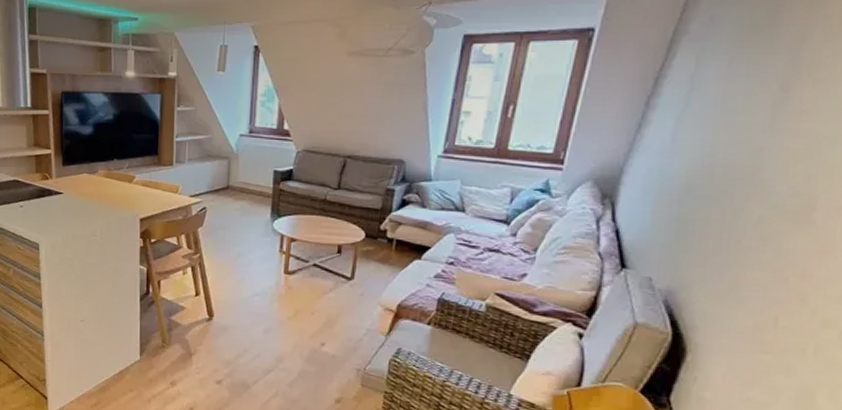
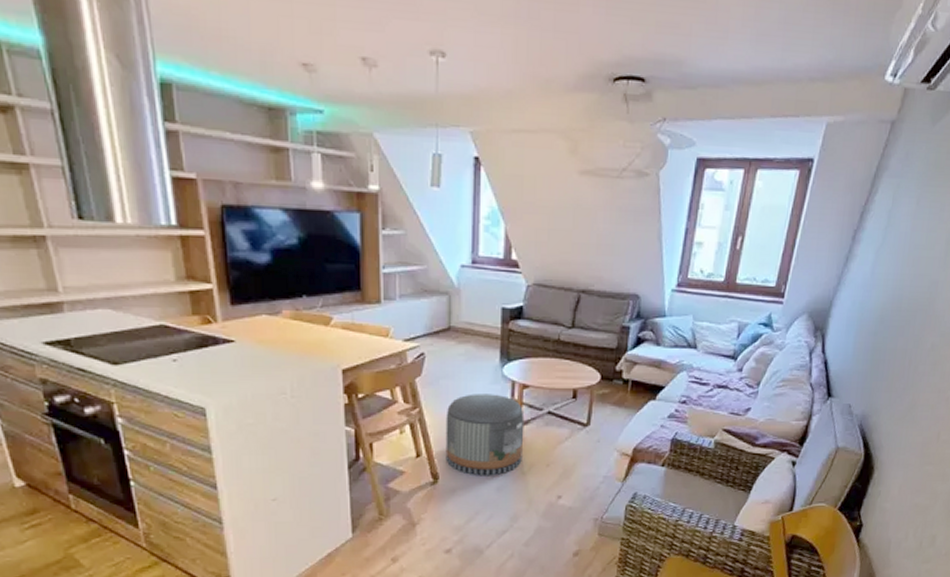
pouf: none [220,244,292,318] -> present [445,394,525,475]

